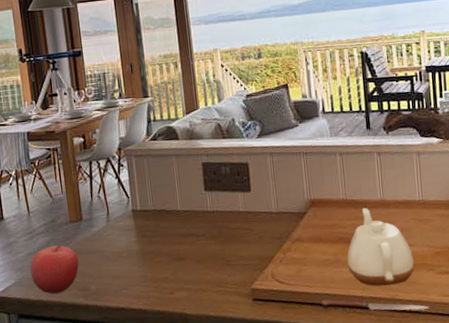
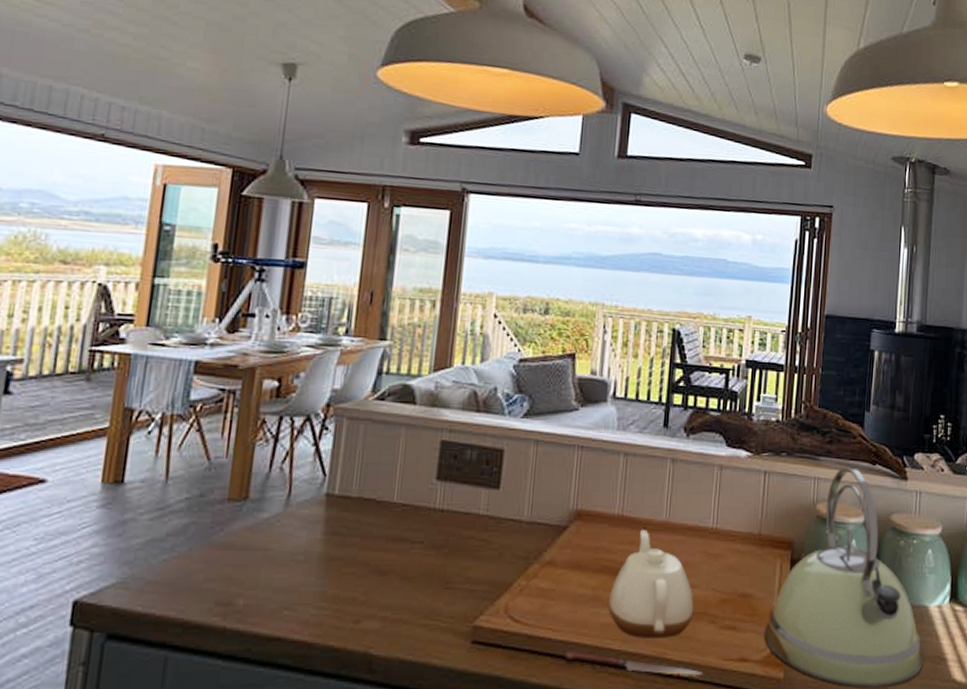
fruit: present [29,244,79,294] -> none [144,531,228,606]

